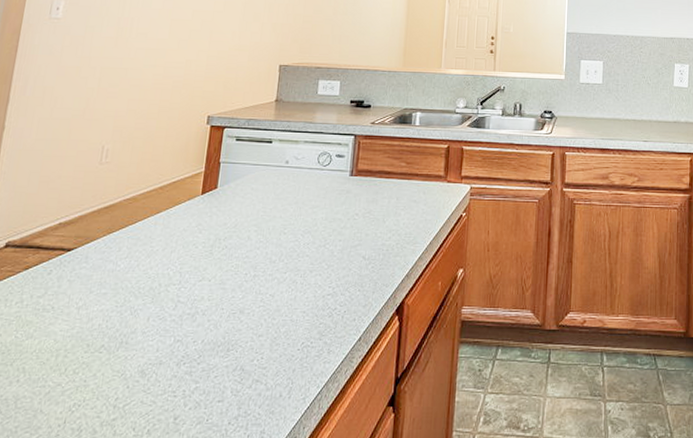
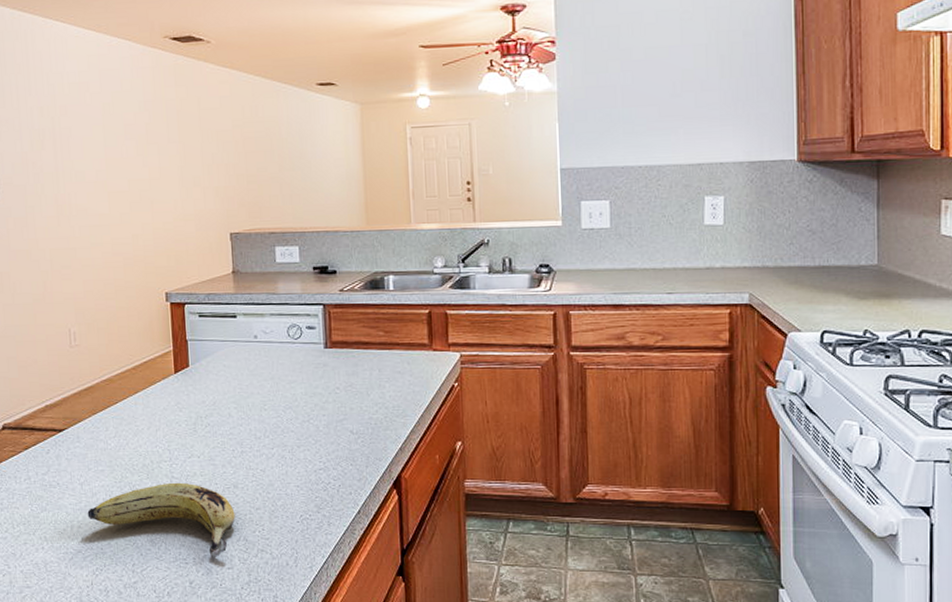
fruit: none [77,307,236,389] -> present [87,482,235,557]

